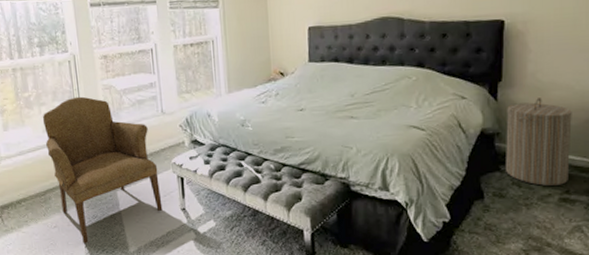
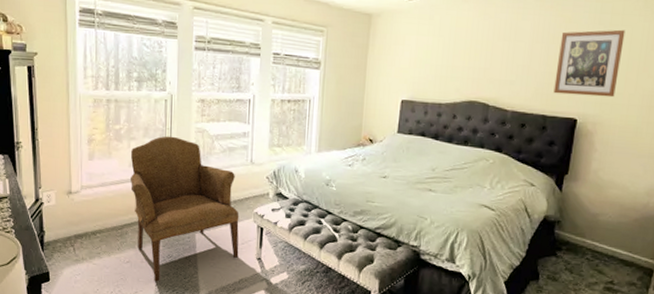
laundry hamper: present [506,98,572,186] -> none [561,194,625,275]

